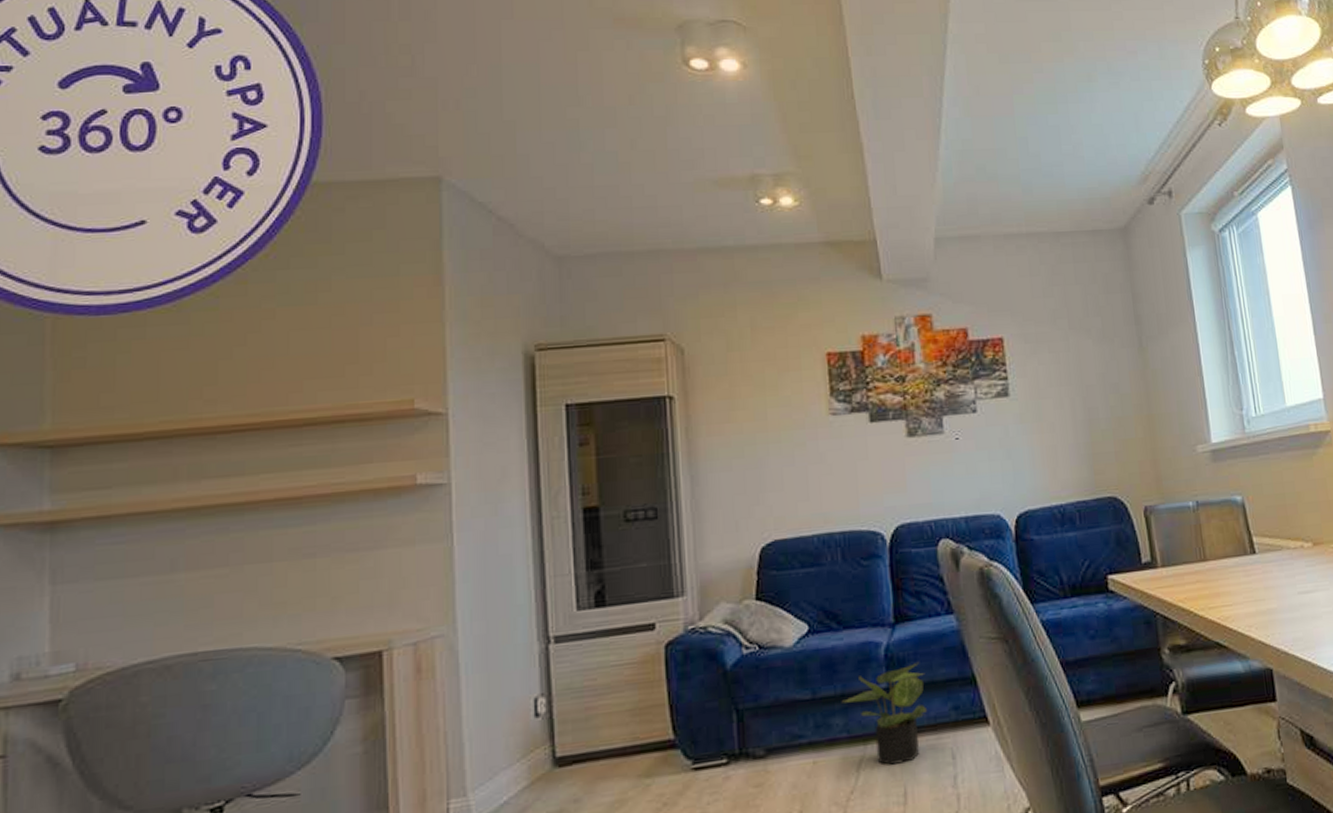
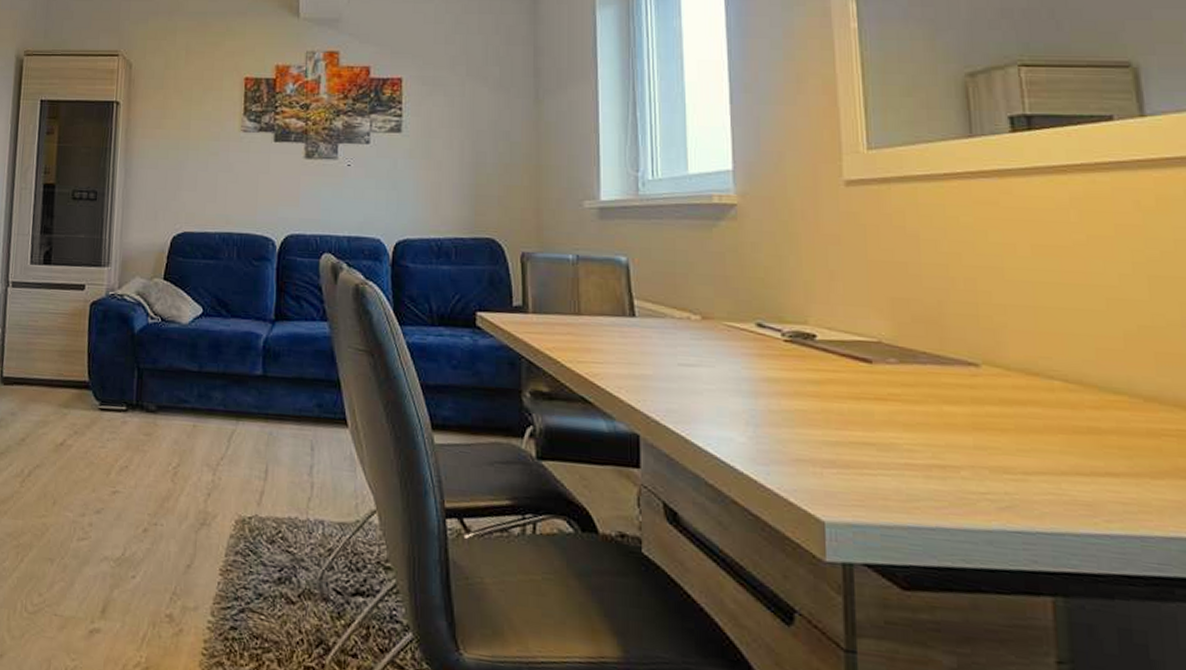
potted plant: present [841,661,928,765] -> none [222,357,296,444]

